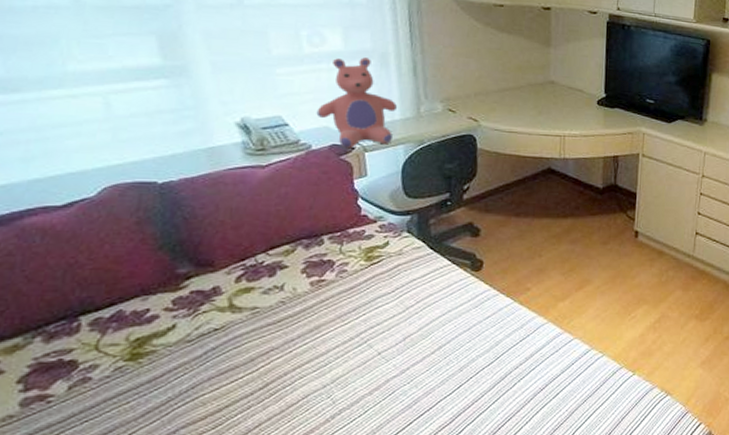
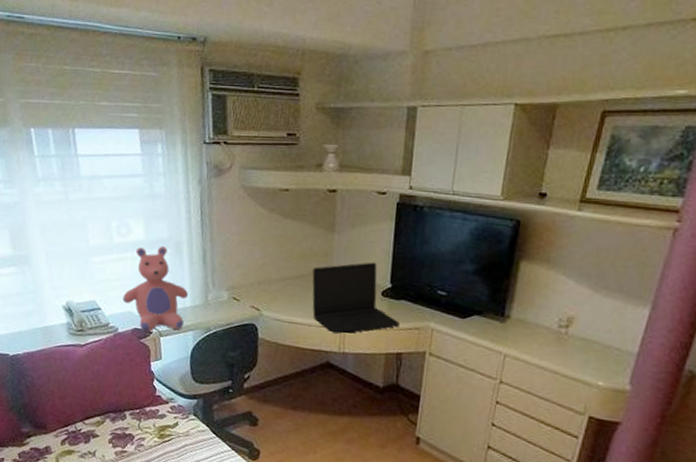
laptop: none [530,74,615,142] -> present [312,262,400,335]

